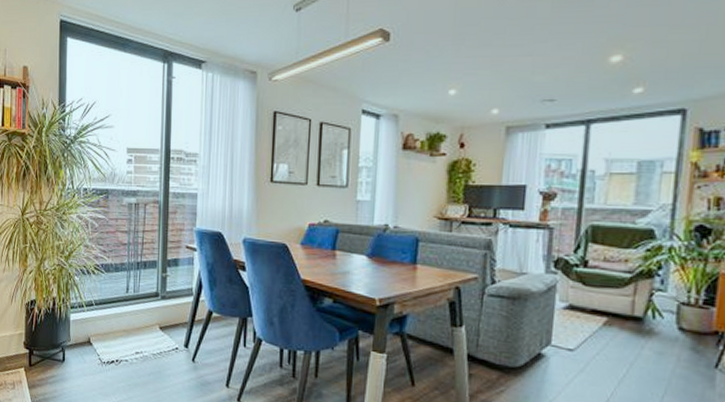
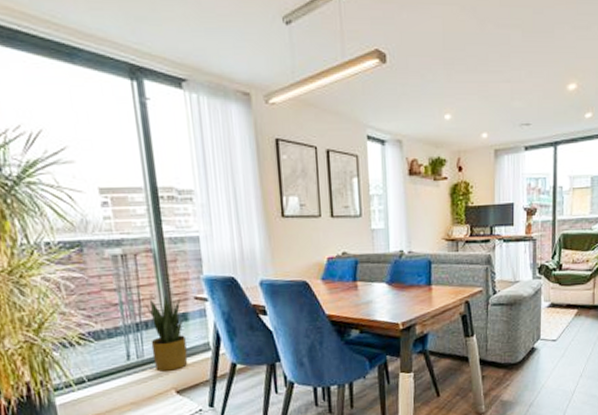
planter: none [146,242,175,308] -> present [144,296,188,372]

